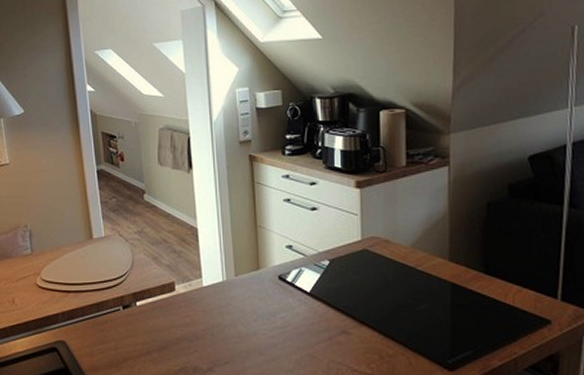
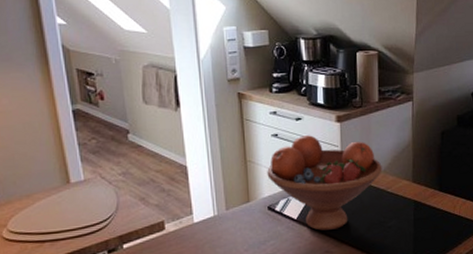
fruit bowl: none [278,201,411,308] -> present [267,135,382,231]

